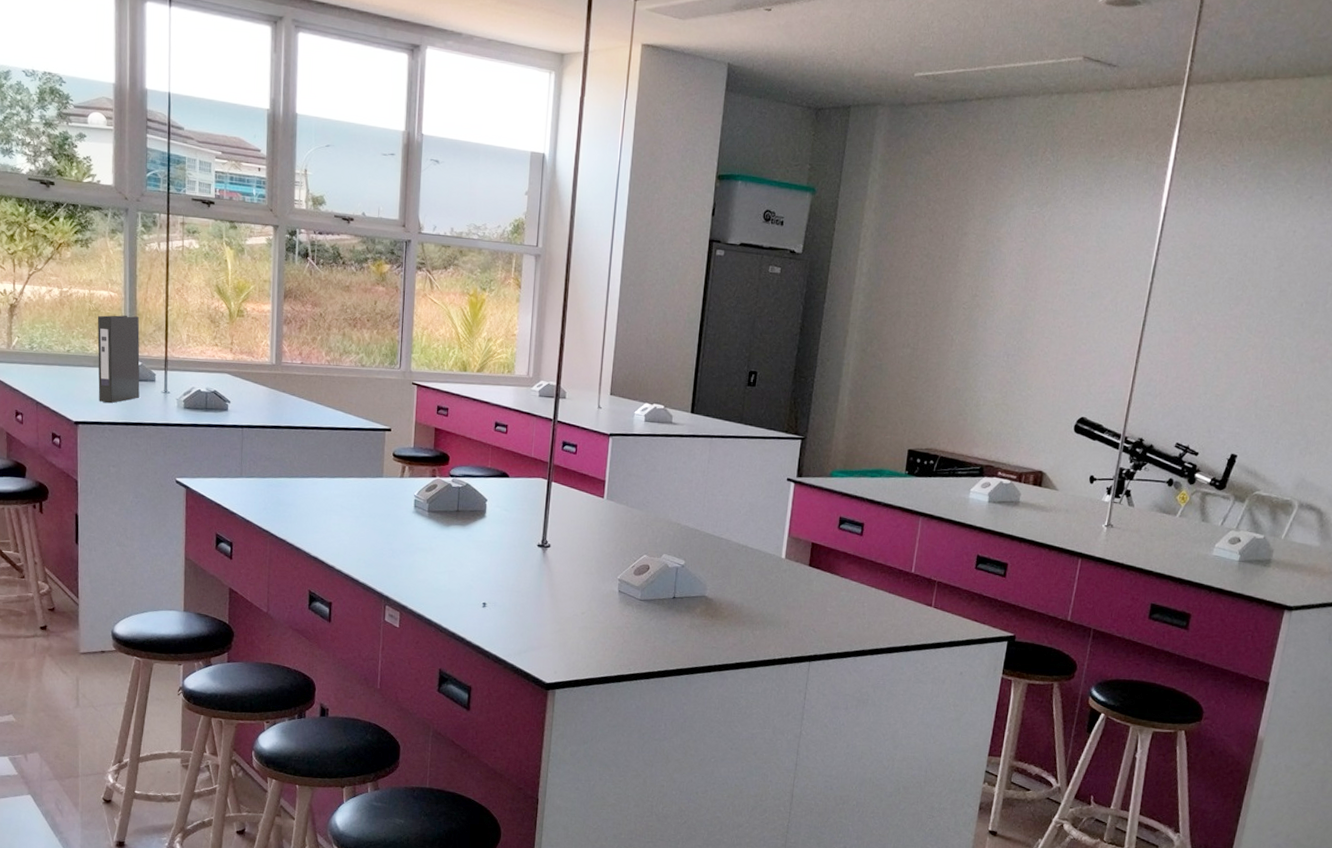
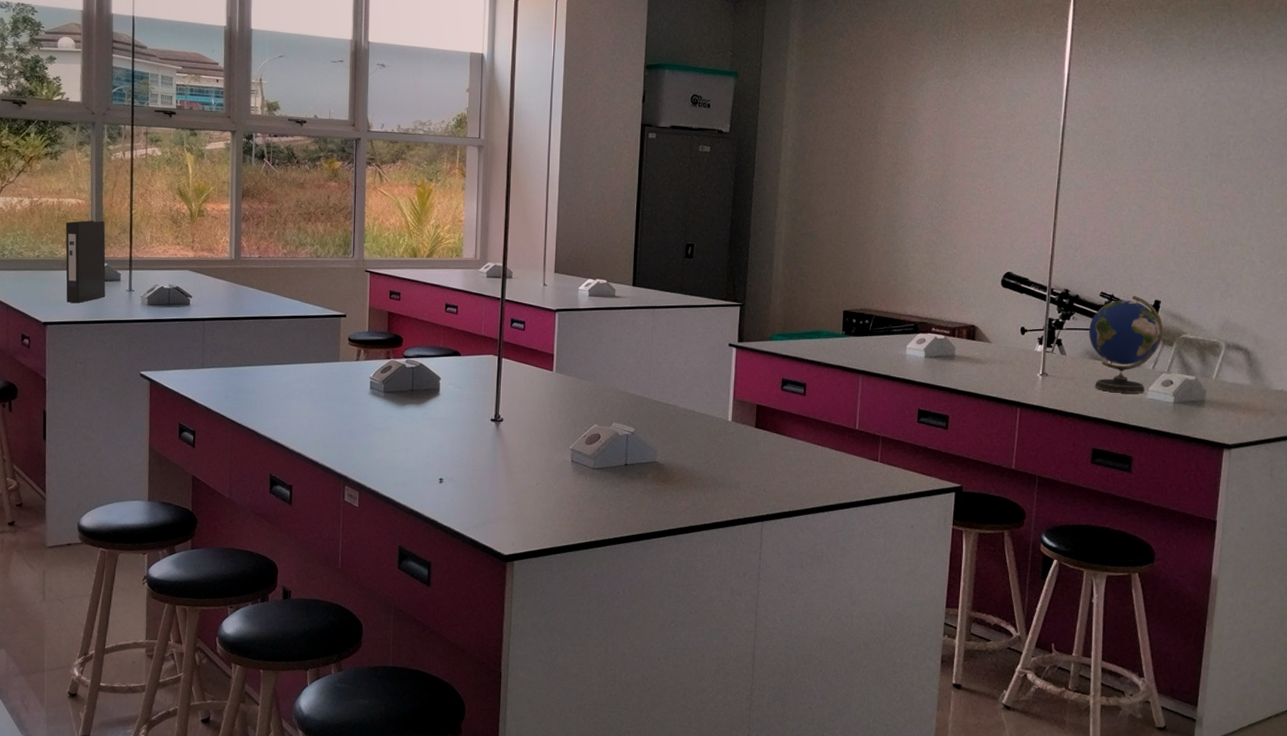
globe: none [1159,448,1237,550] -> present [1089,295,1163,394]

